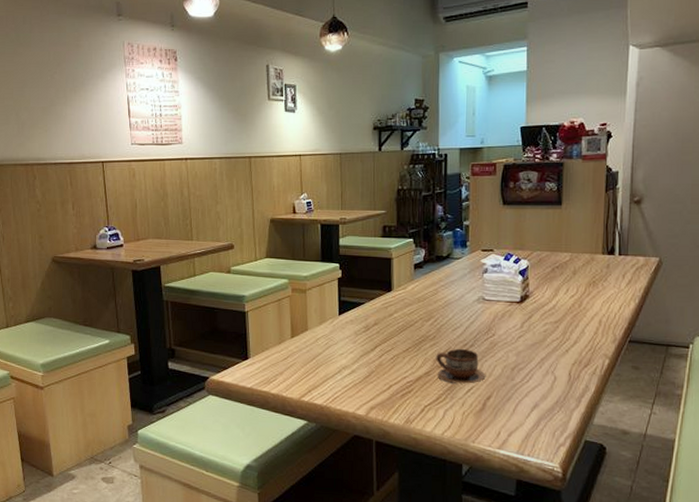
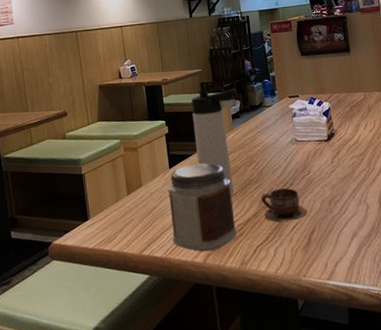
jar: none [334,312,405,405] -> present [167,162,237,252]
thermos bottle: none [370,235,423,353] -> present [191,89,237,198]

